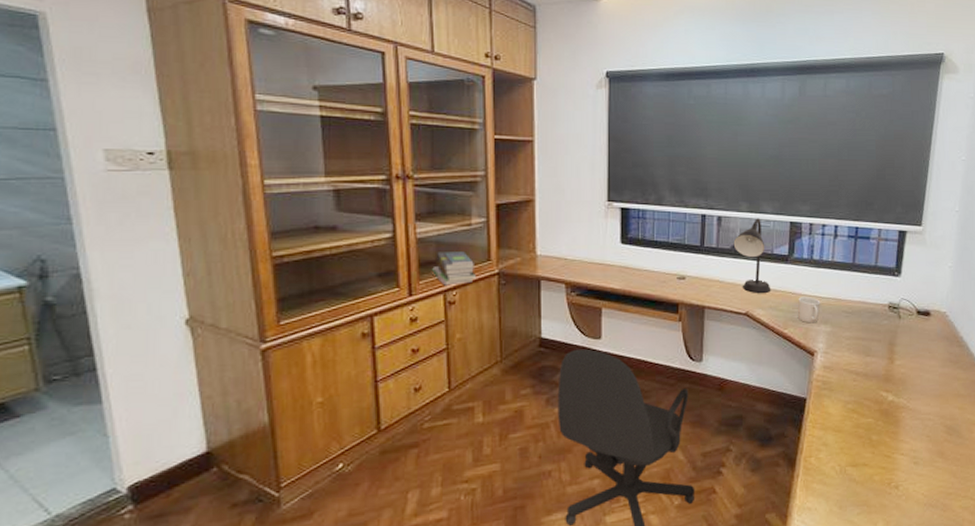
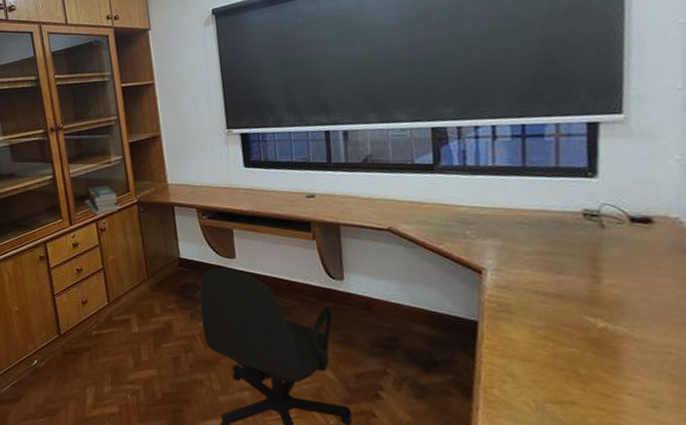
desk lamp: present [733,218,771,293] -> none [364,127,417,207]
mug: present [797,297,821,324] -> none [452,208,484,238]

